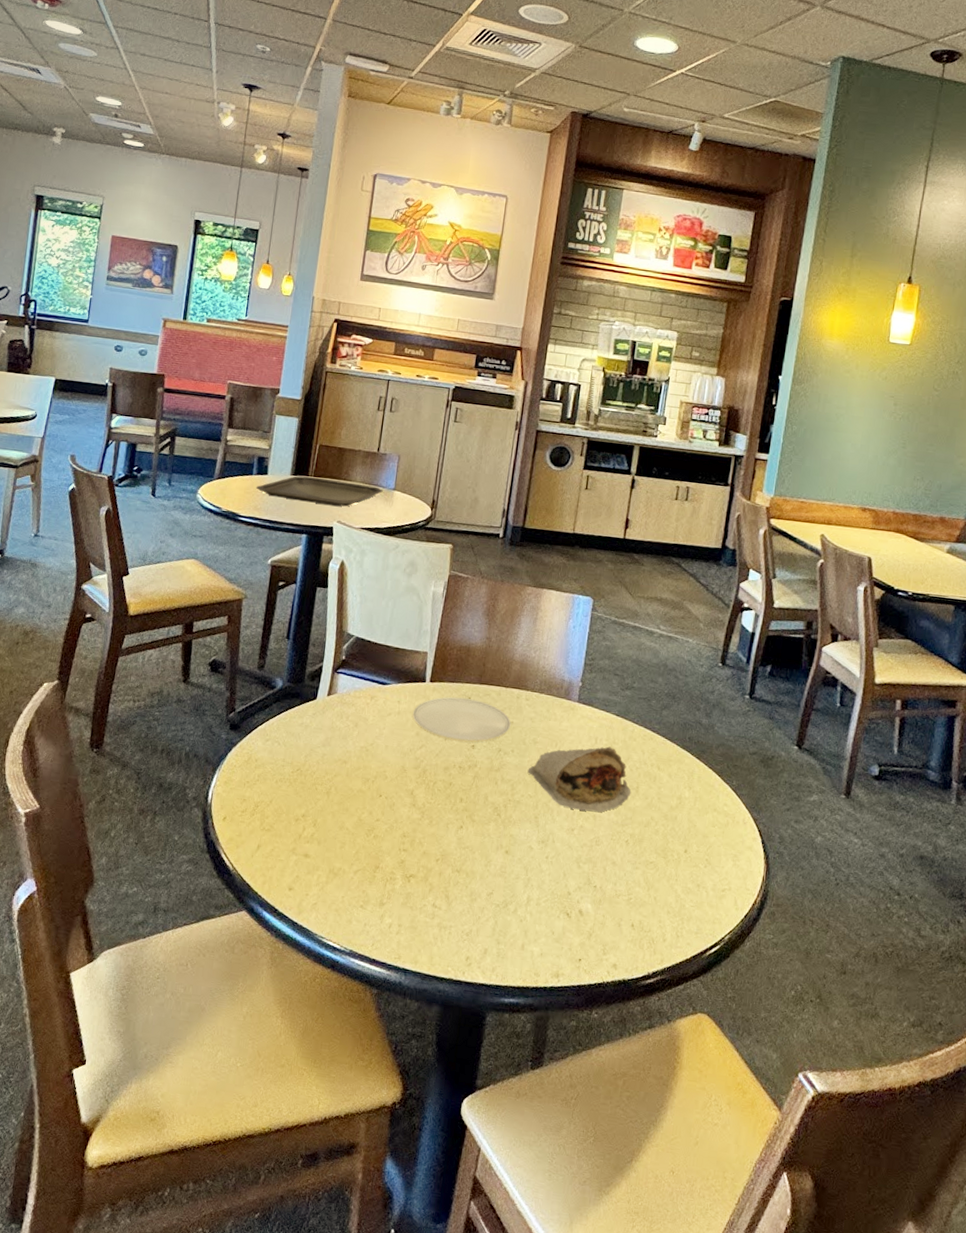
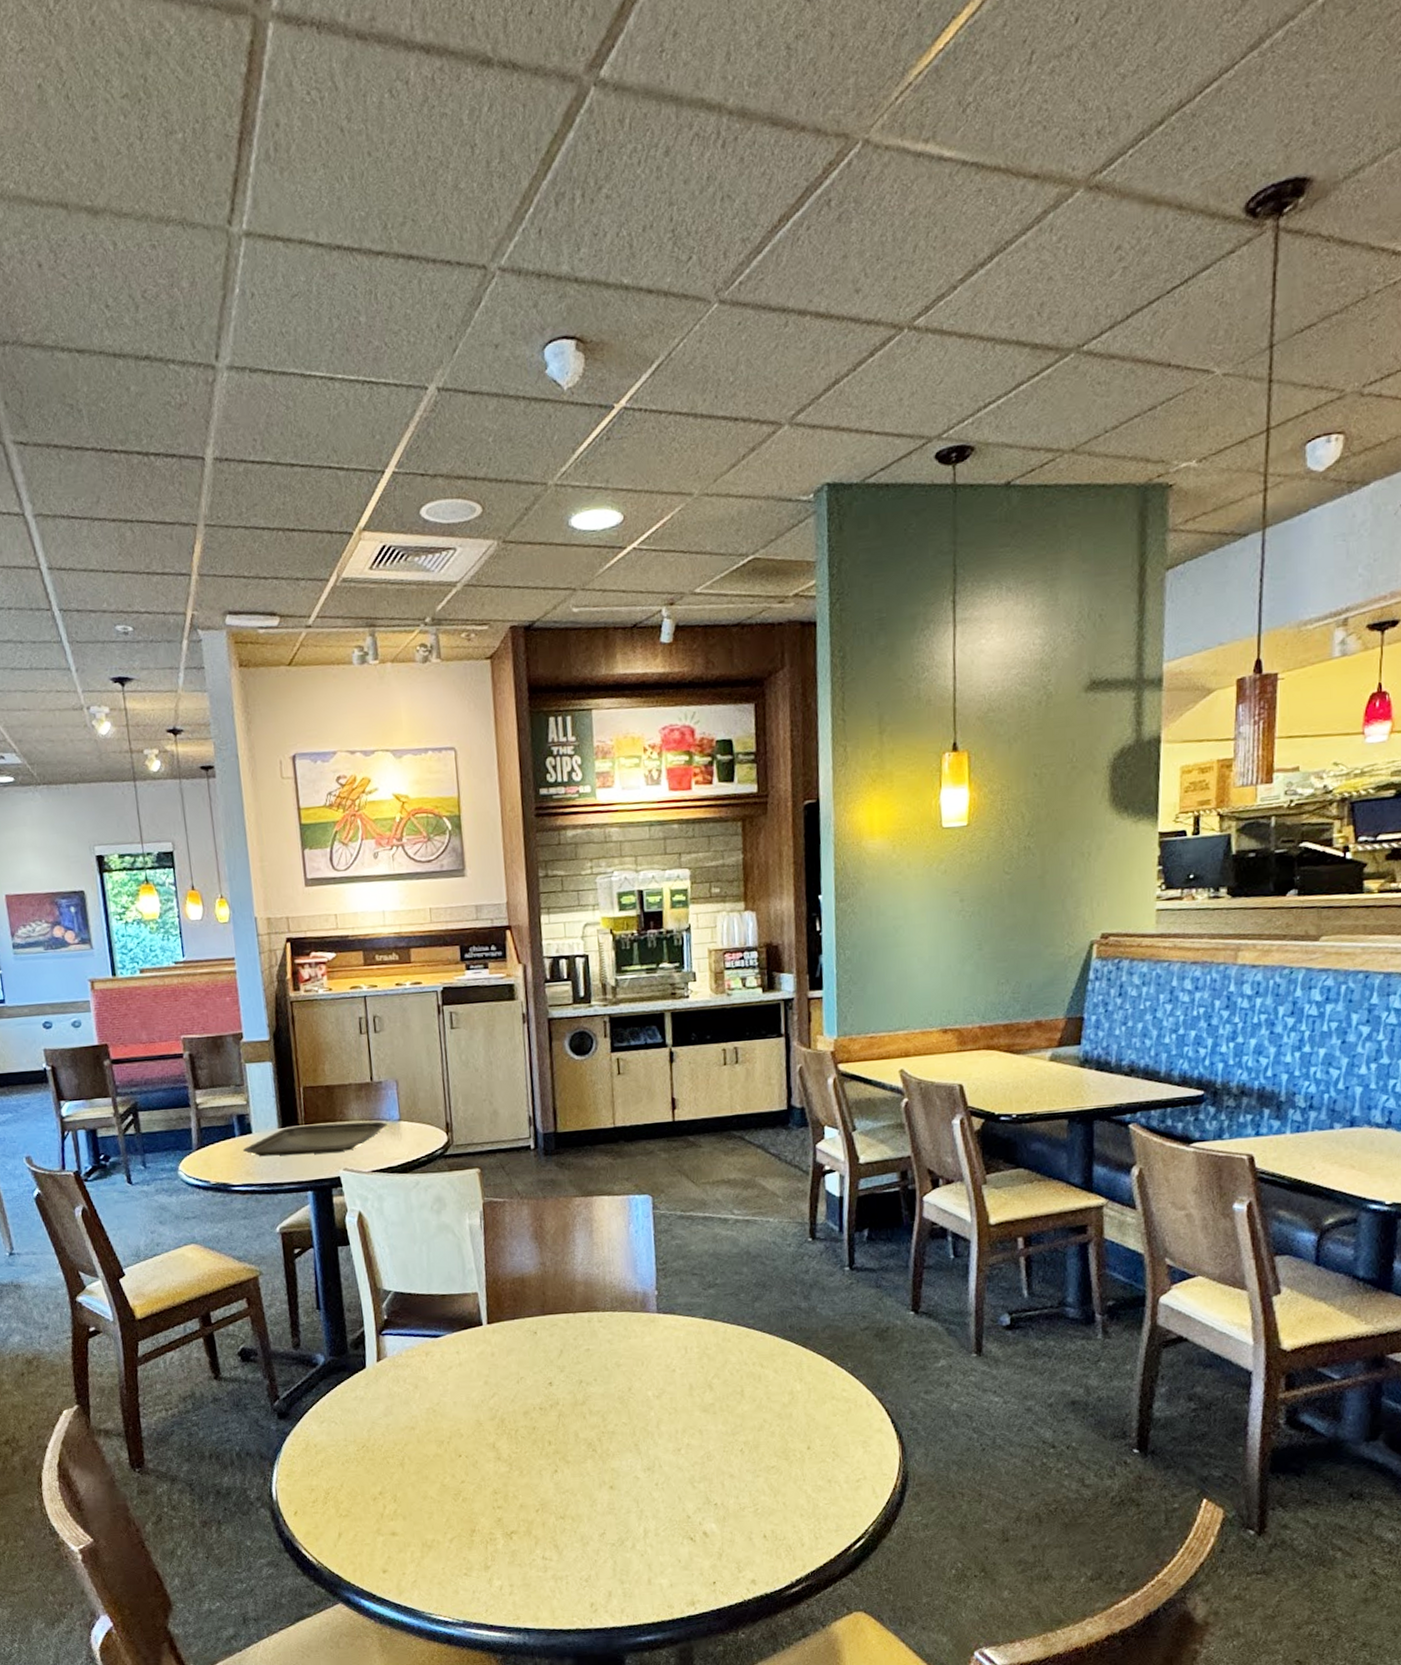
plate: present [413,697,511,743] -> none [476,1333,588,1382]
sandwich: present [527,746,631,813] -> none [616,1353,736,1428]

